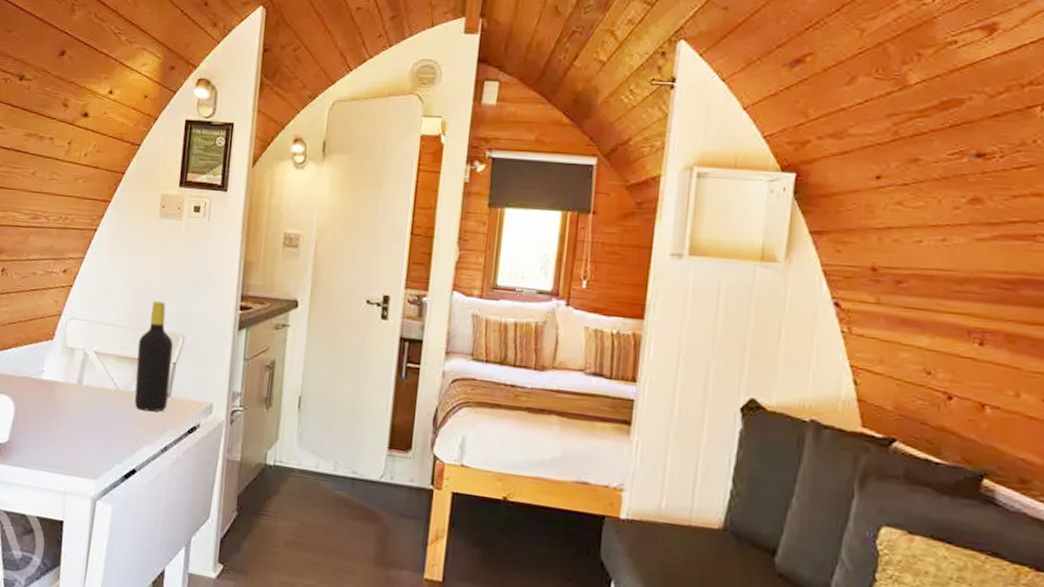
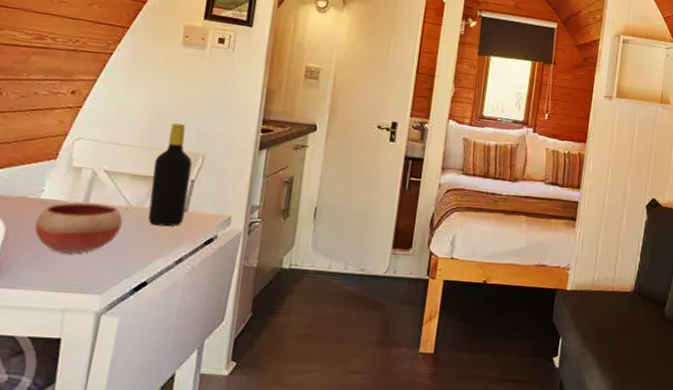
bowl: none [38,383,112,436] -> present [34,202,123,253]

